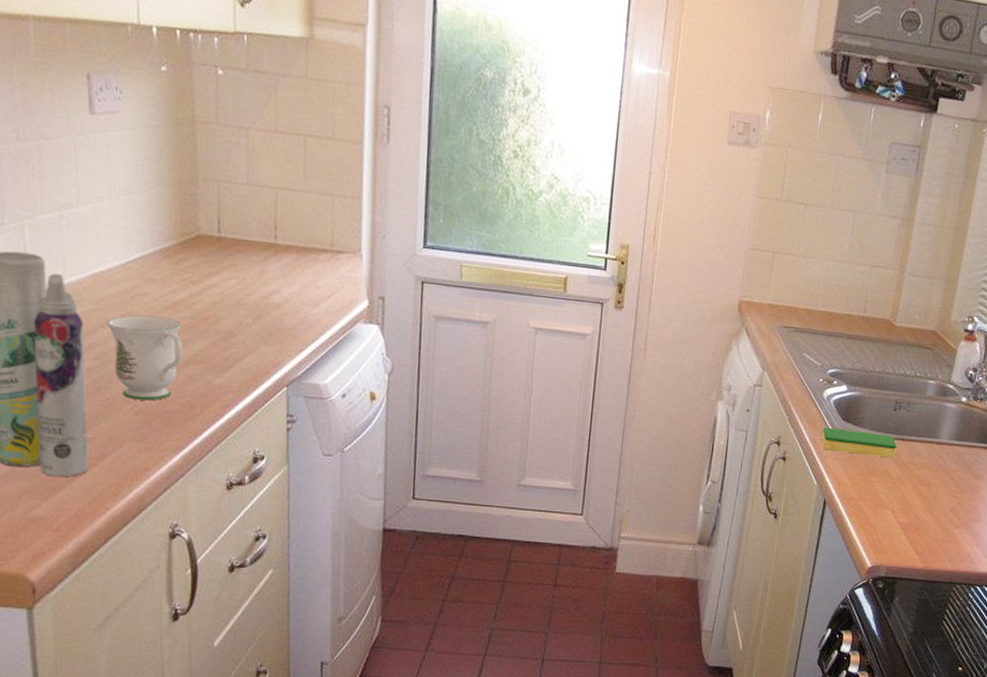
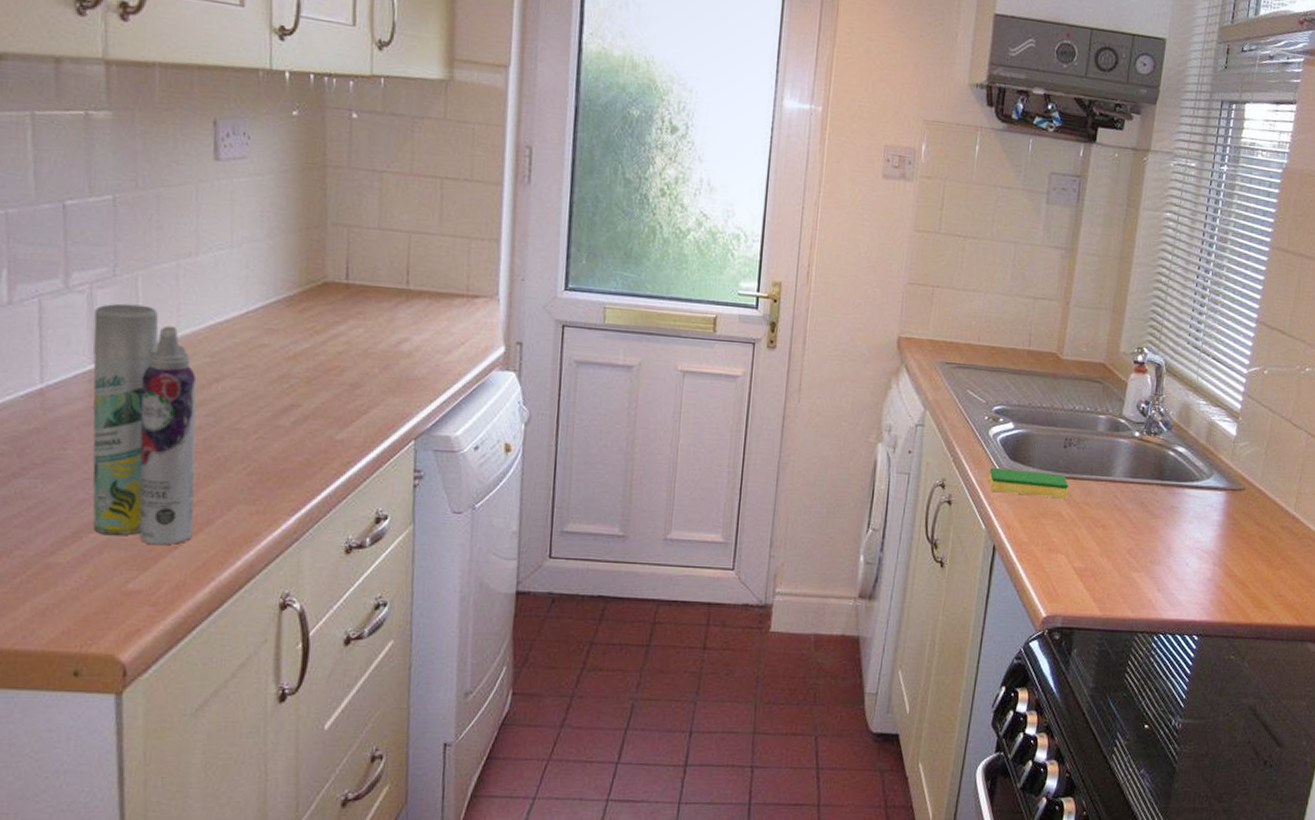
mug: present [106,315,183,401] -> none [221,368,304,459]

